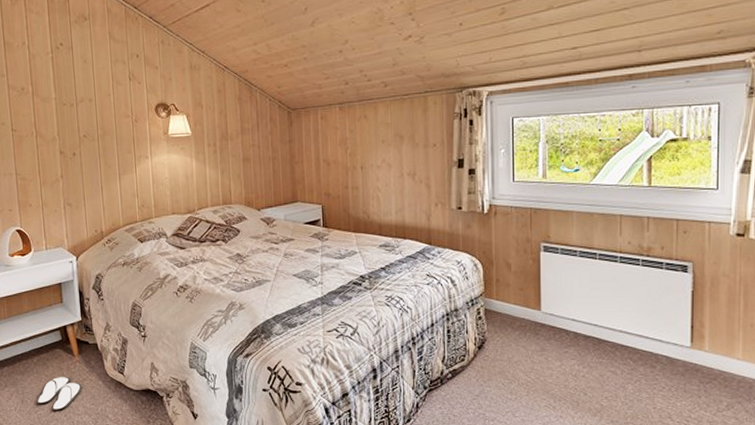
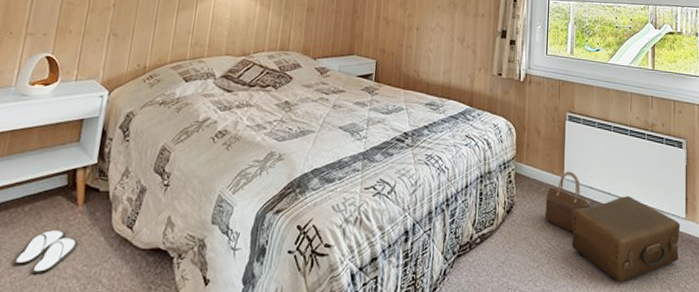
handbag: none [521,304,573,365] -> present [545,171,590,232]
suitcase: none [552,326,684,413] -> present [571,195,681,283]

